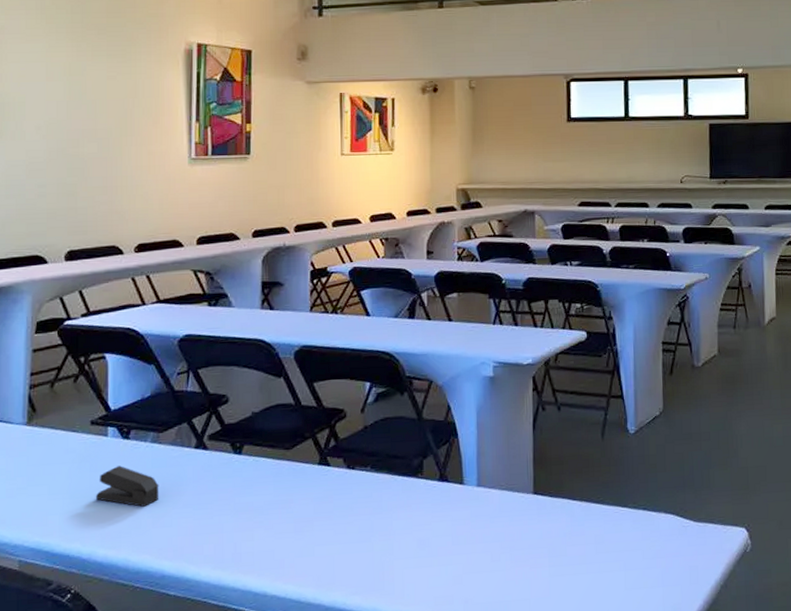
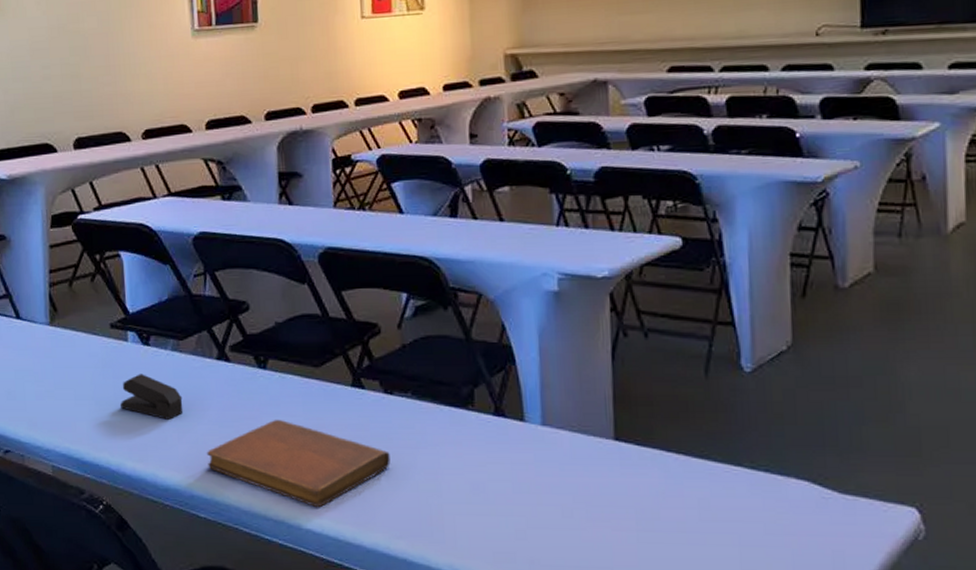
notebook: none [180,498,350,575] -> present [207,419,391,508]

